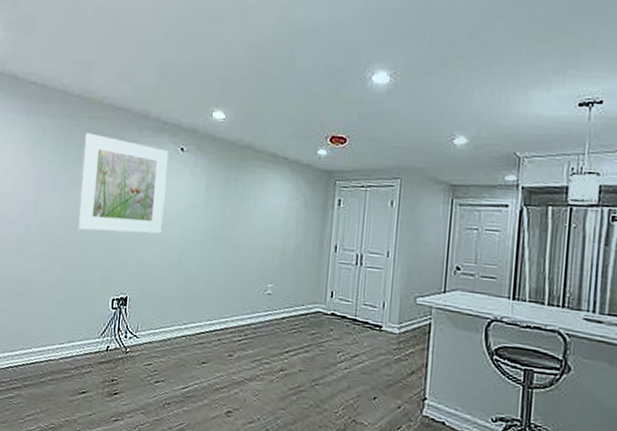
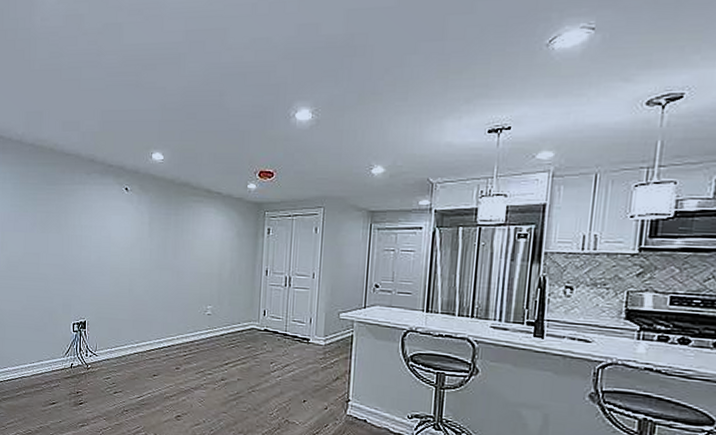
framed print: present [76,133,169,235] -> none [38,178,115,266]

